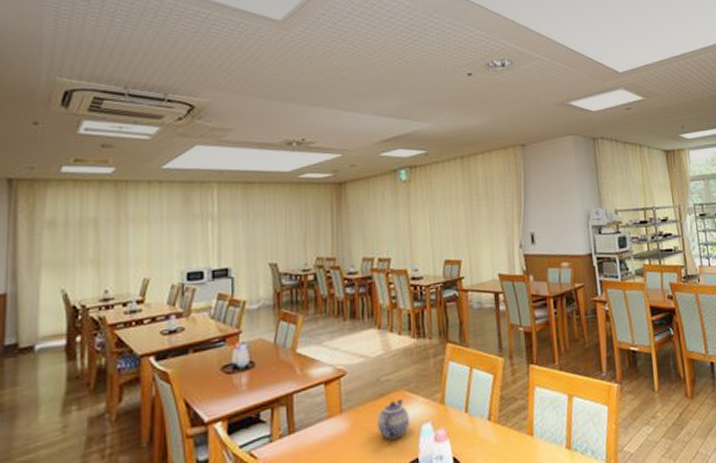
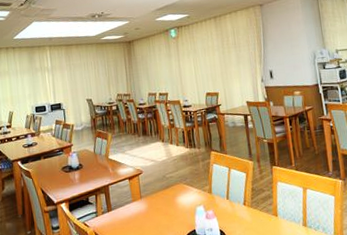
teapot: present [377,399,410,440] -> none [165,190,188,217]

